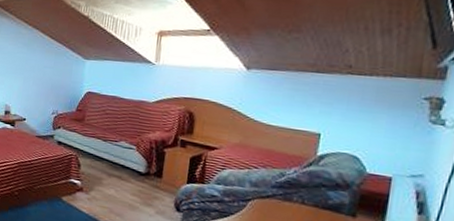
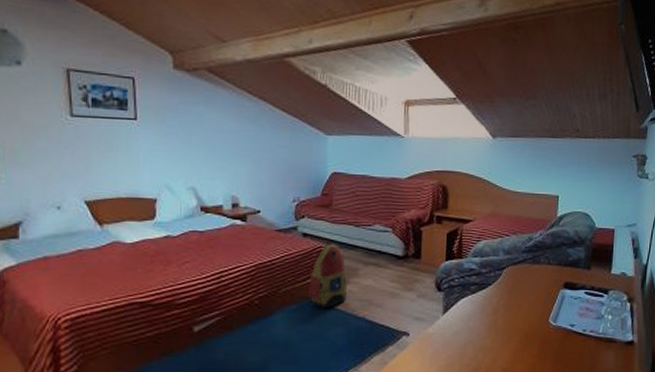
backpack: none [58,153,92,209] -> present [308,244,348,308]

